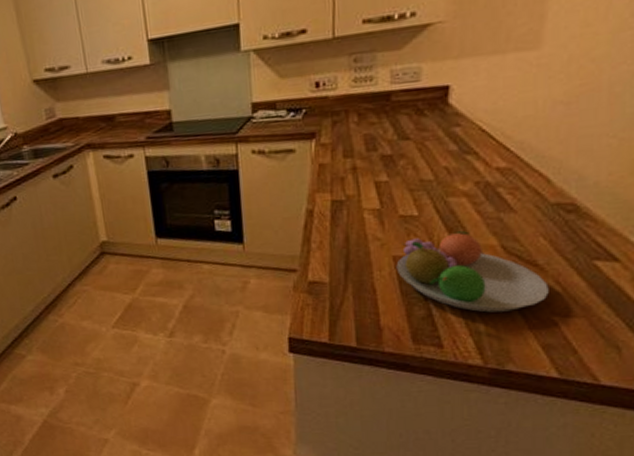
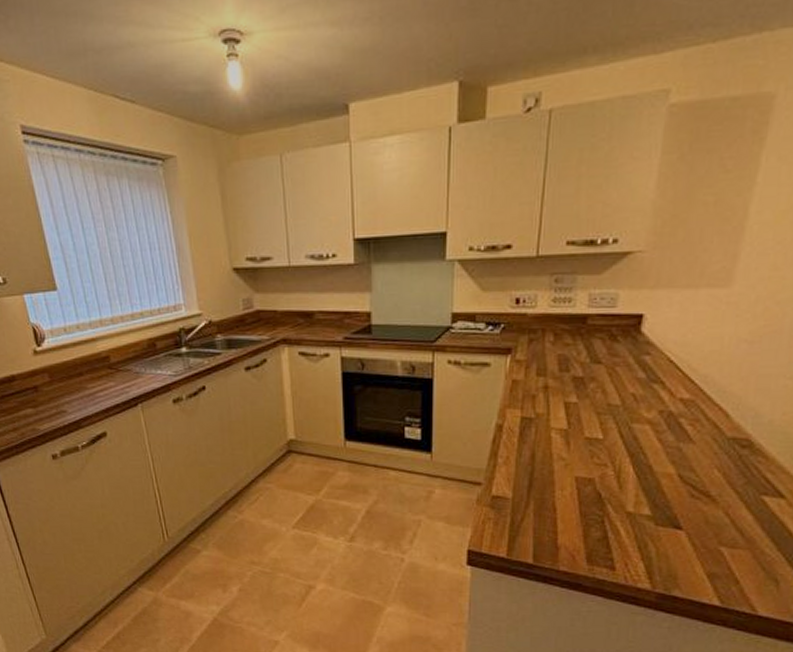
fruit bowl: present [396,231,549,313] -> none [577,458,719,539]

